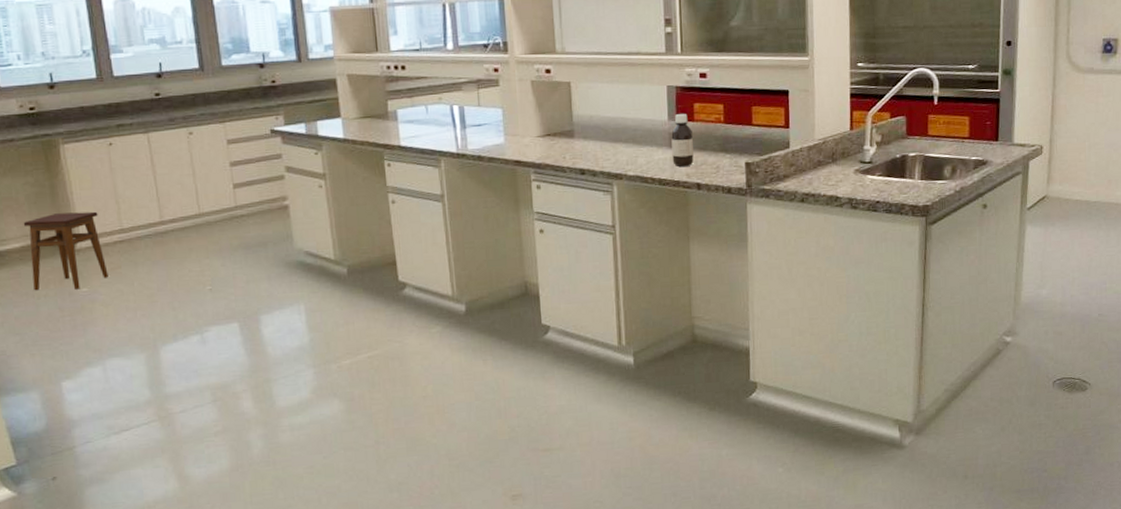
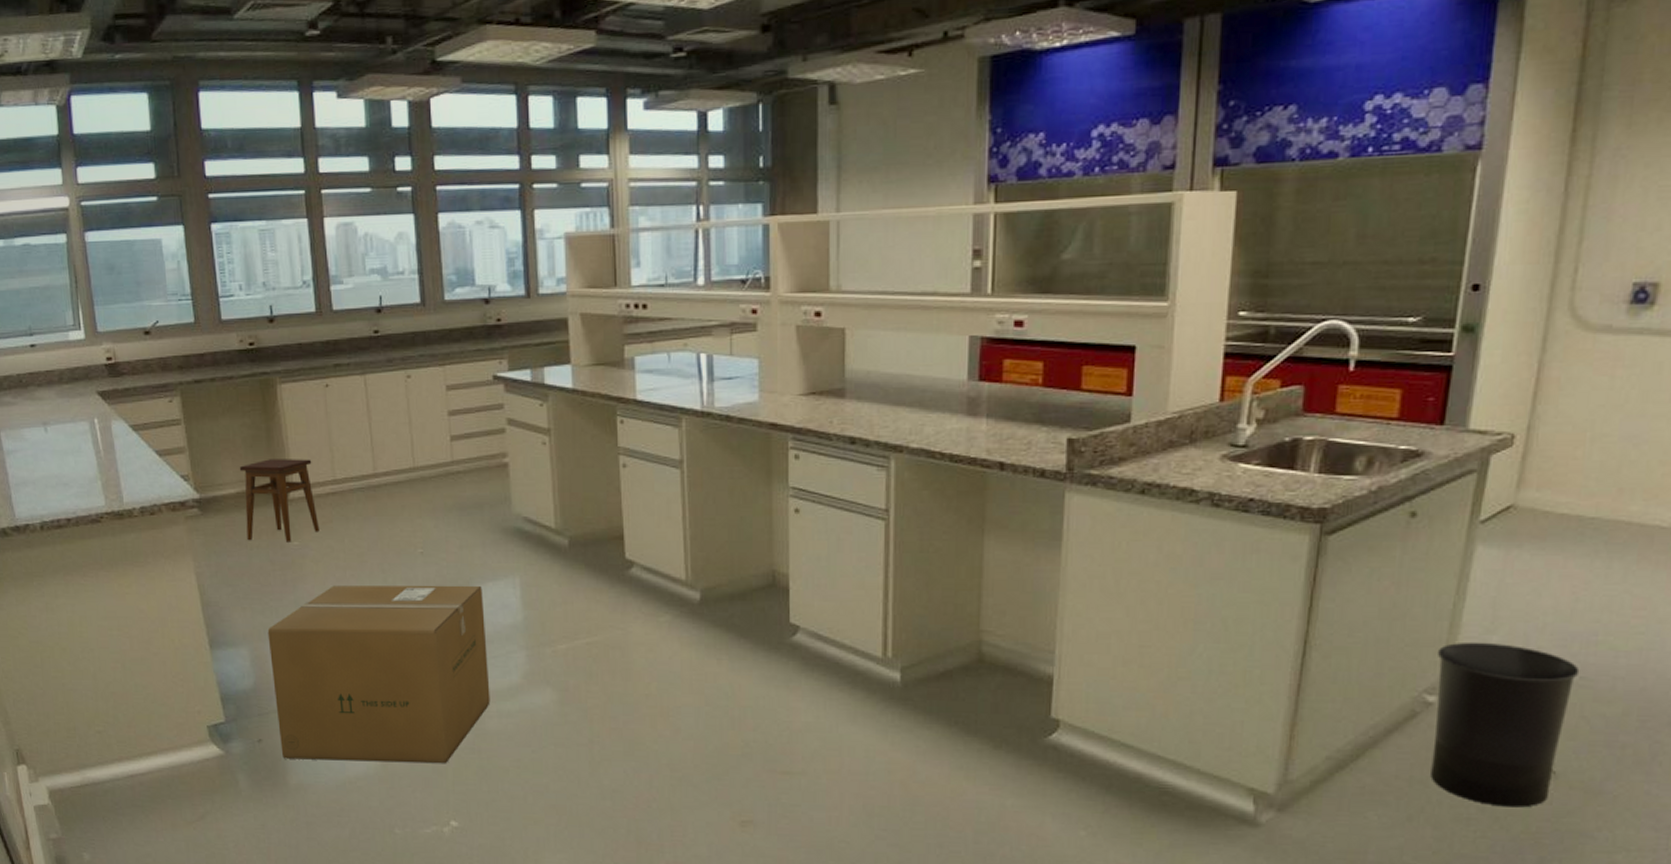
box: none [58,314,283,493] -> present [267,585,491,763]
bottle: present [671,113,694,166] -> none [969,371,999,439]
waste bin: none [1009,295,1098,413] -> present [1431,642,1580,808]

